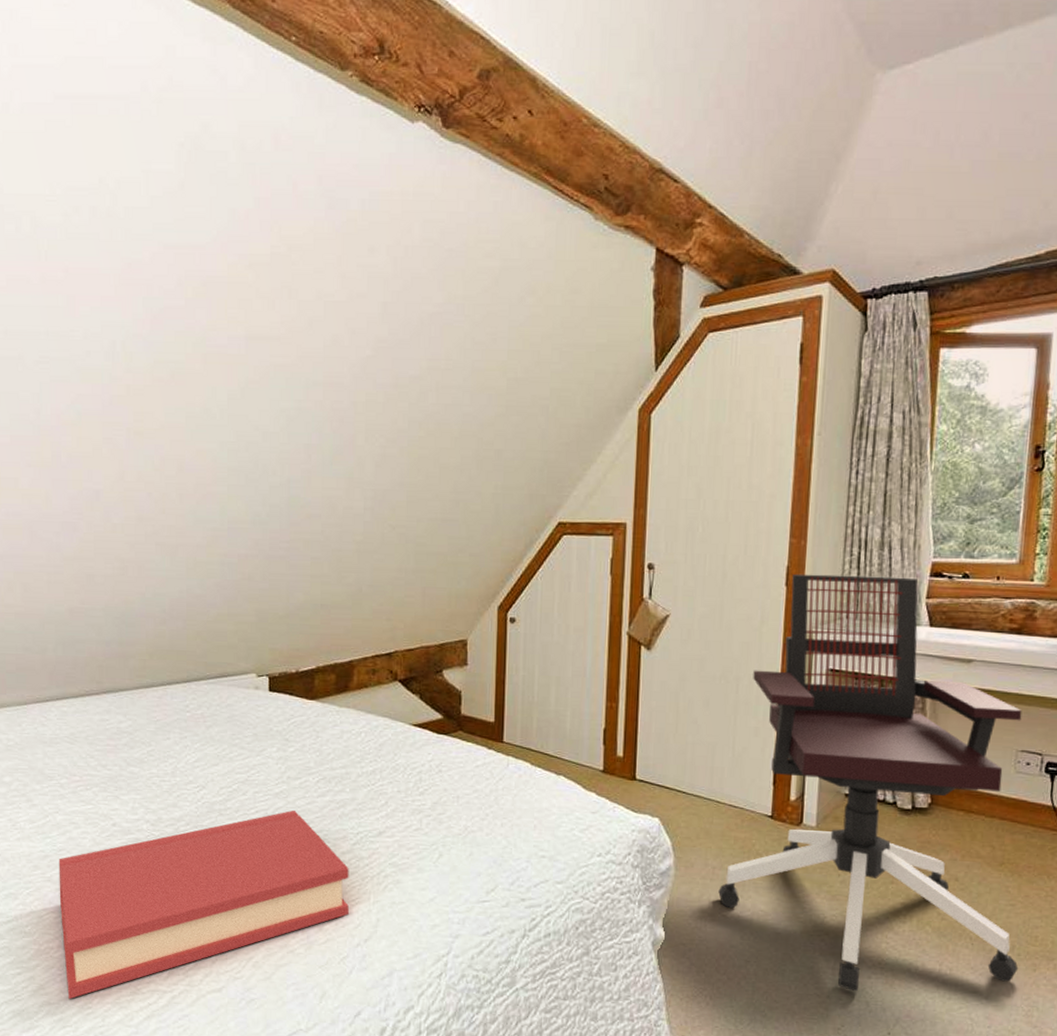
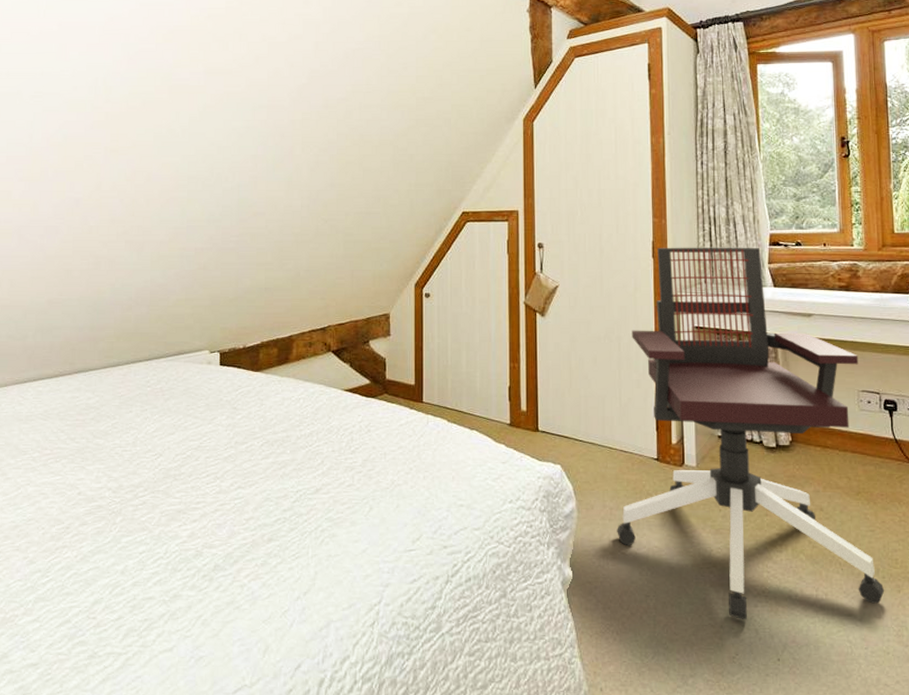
hardback book: present [58,809,349,1000] -> none [26,472,290,667]

